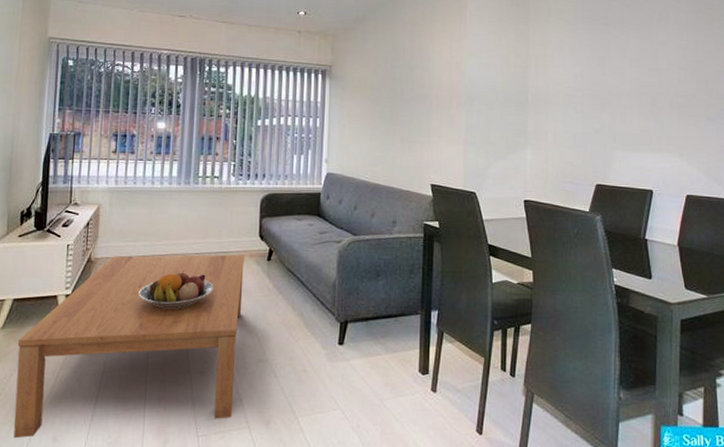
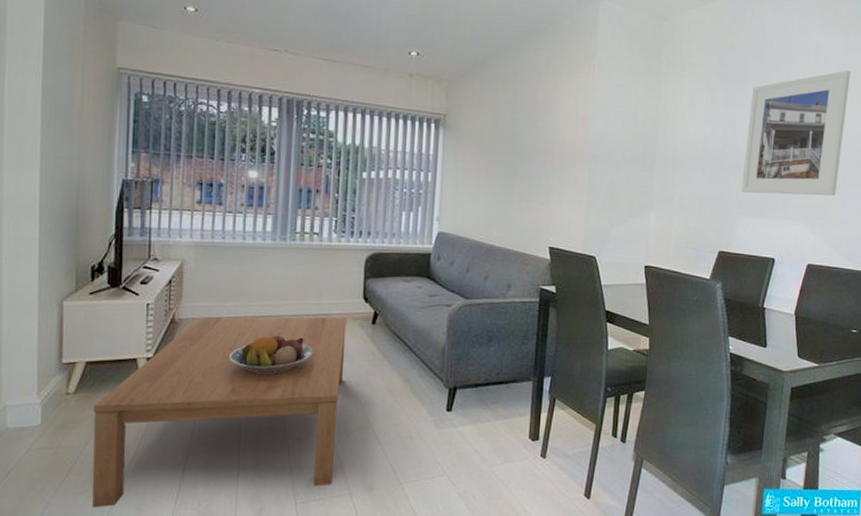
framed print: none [614,8,713,128] -> present [741,70,850,196]

